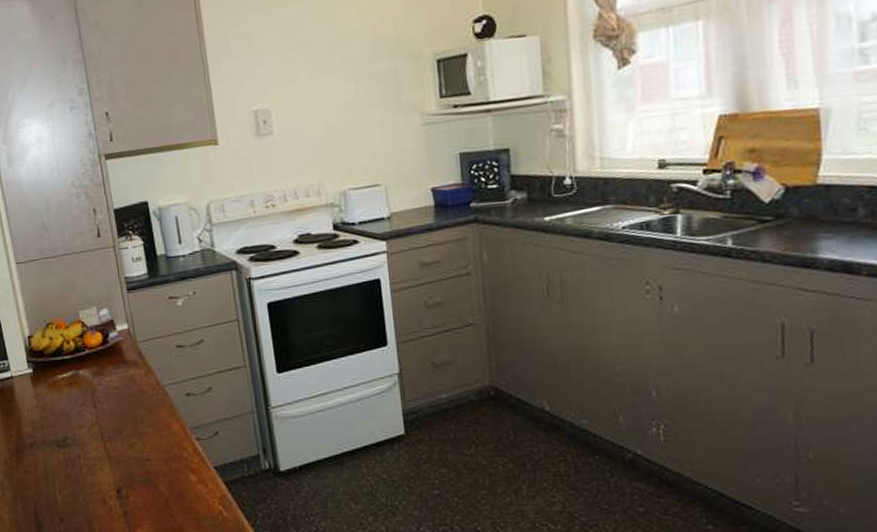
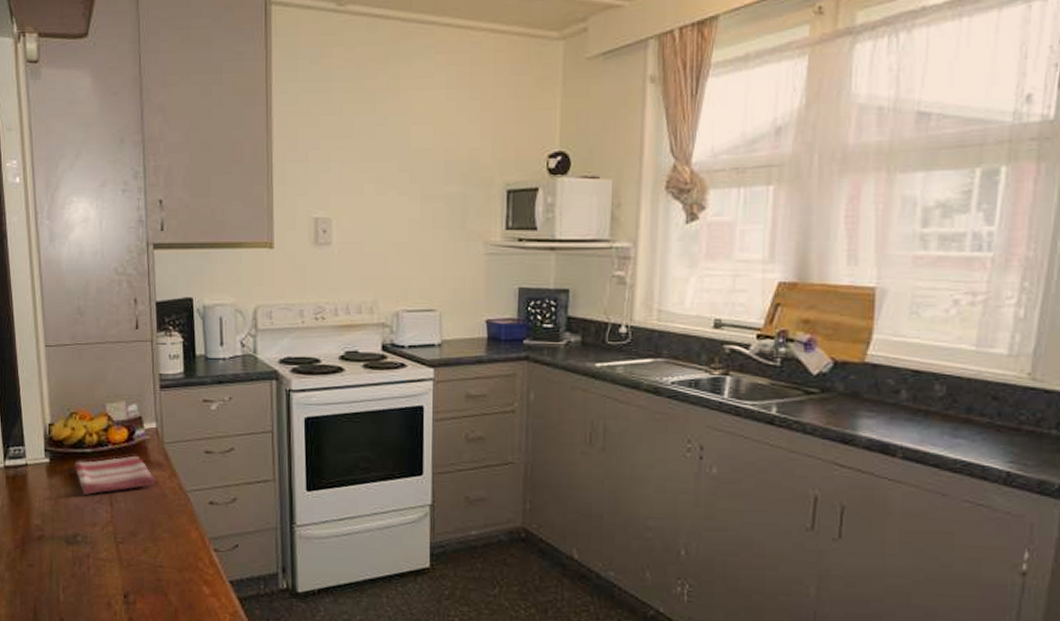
dish towel: none [56,357,133,399] -> present [74,455,155,495]

